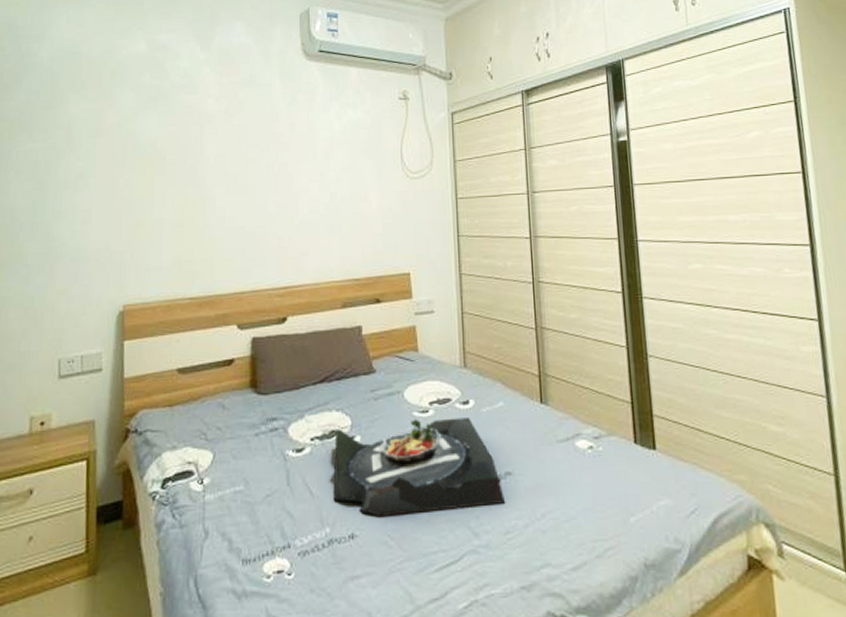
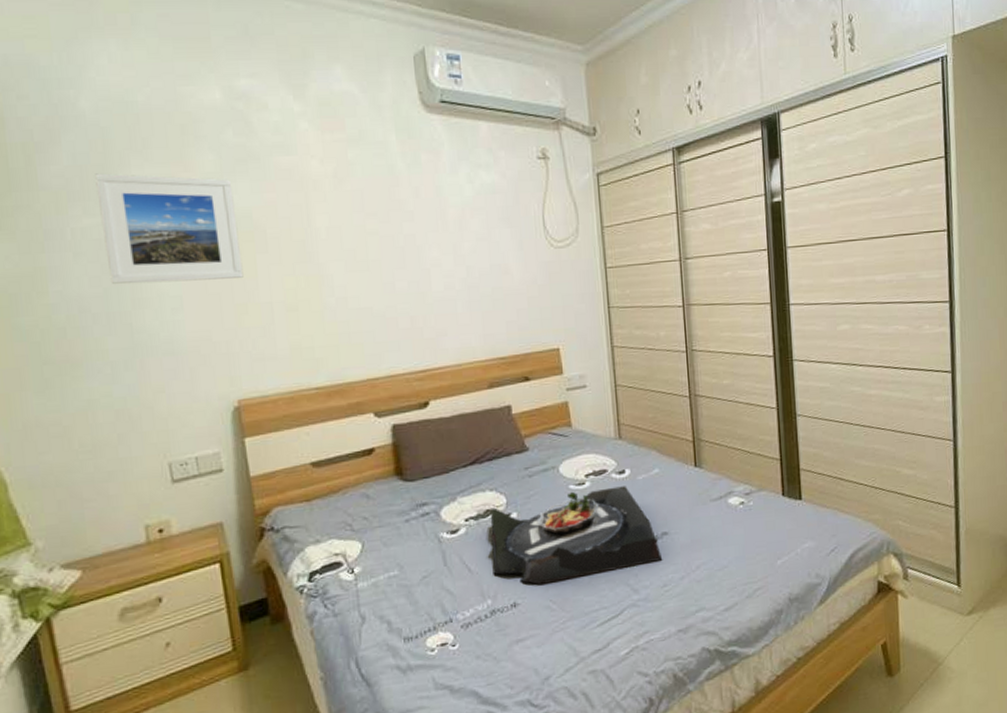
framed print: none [39,107,144,199] -> present [95,173,244,284]

